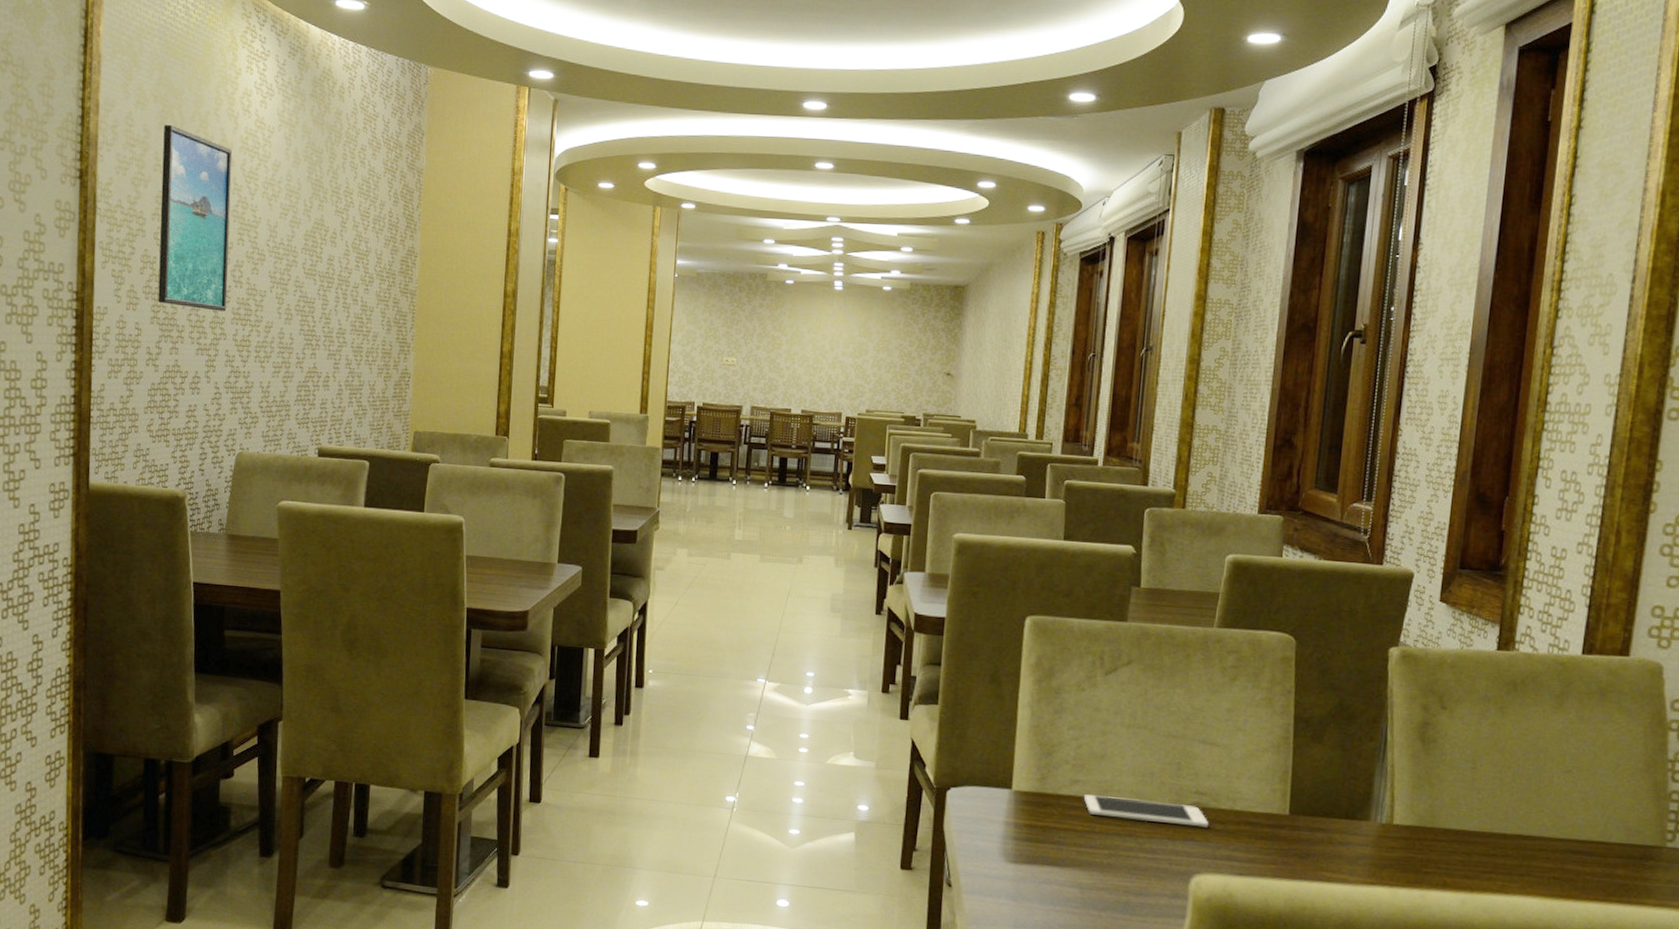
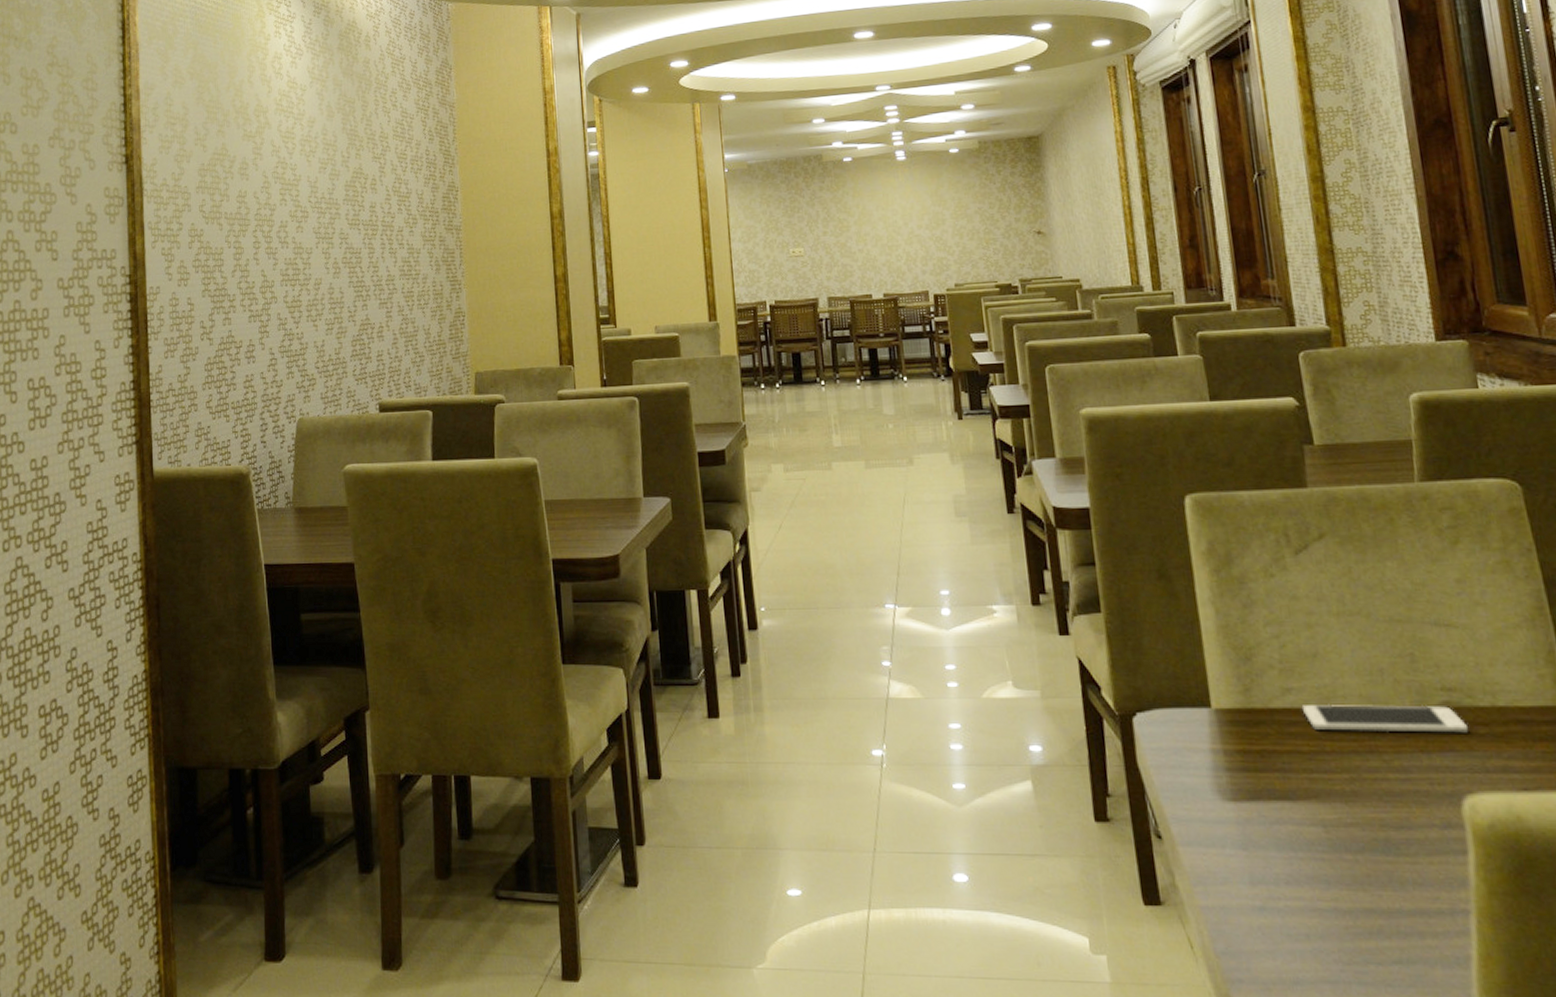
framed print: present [158,124,232,312] -> none [202,98,275,276]

